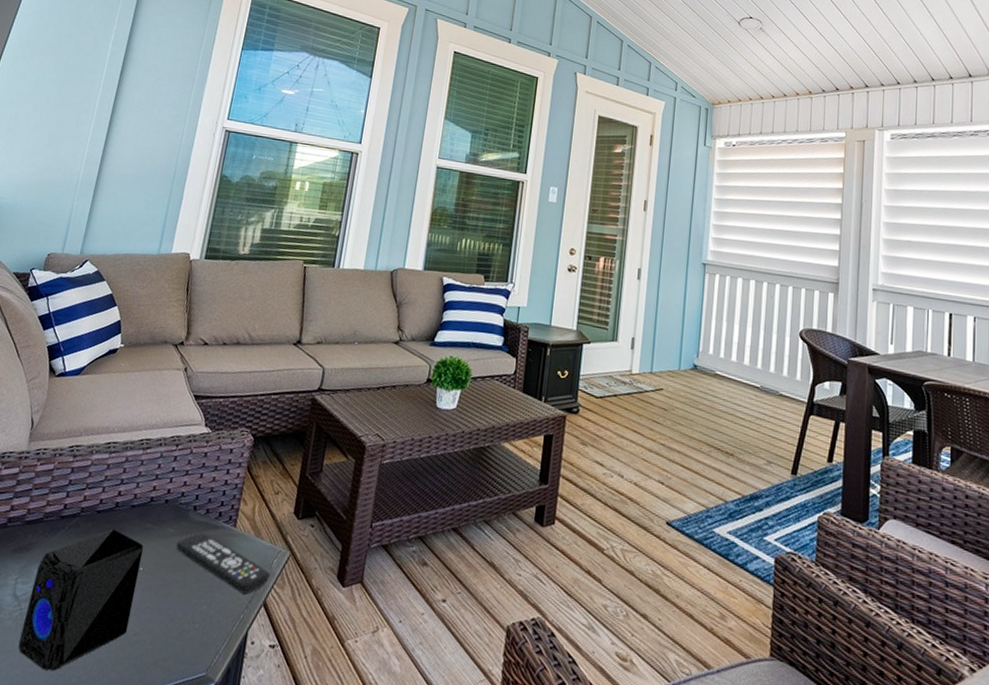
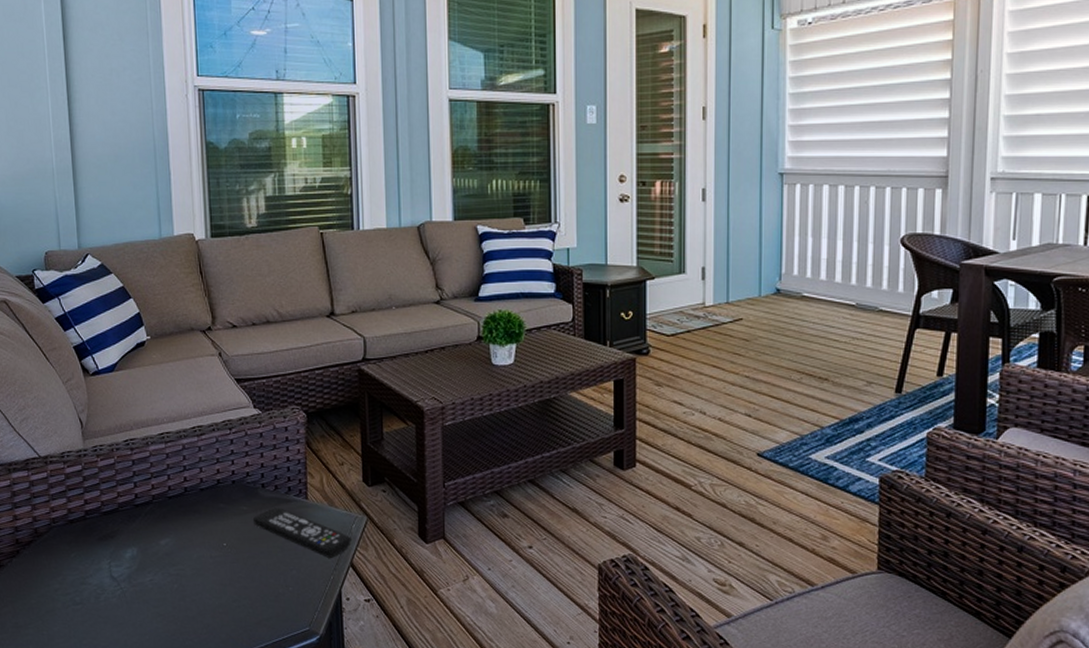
speaker: present [18,528,144,671] -> none [125,511,226,637]

